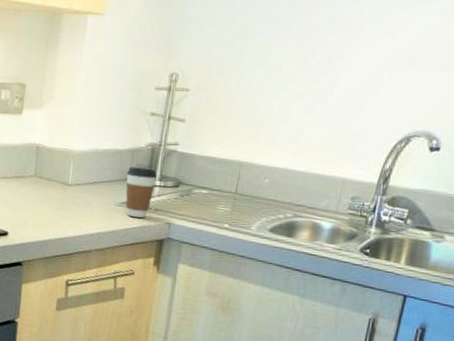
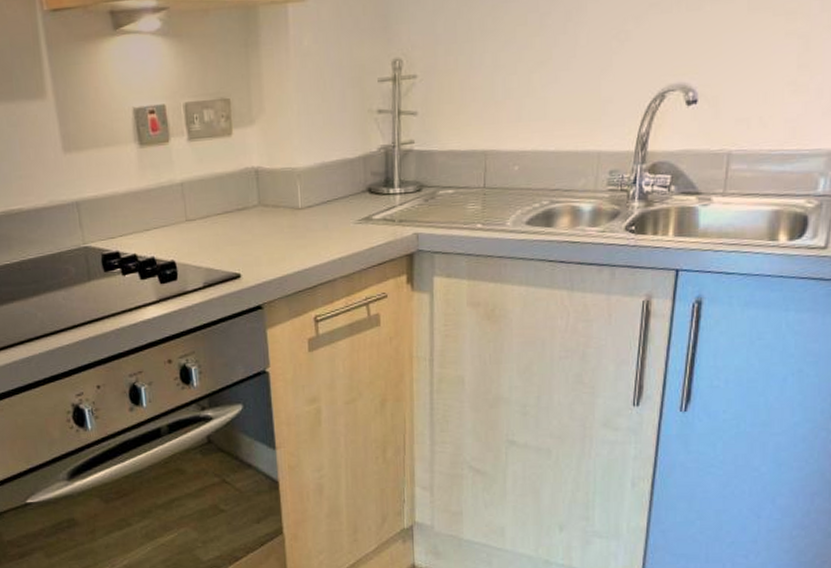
coffee cup: present [125,167,158,219] -> none [361,175,396,234]

